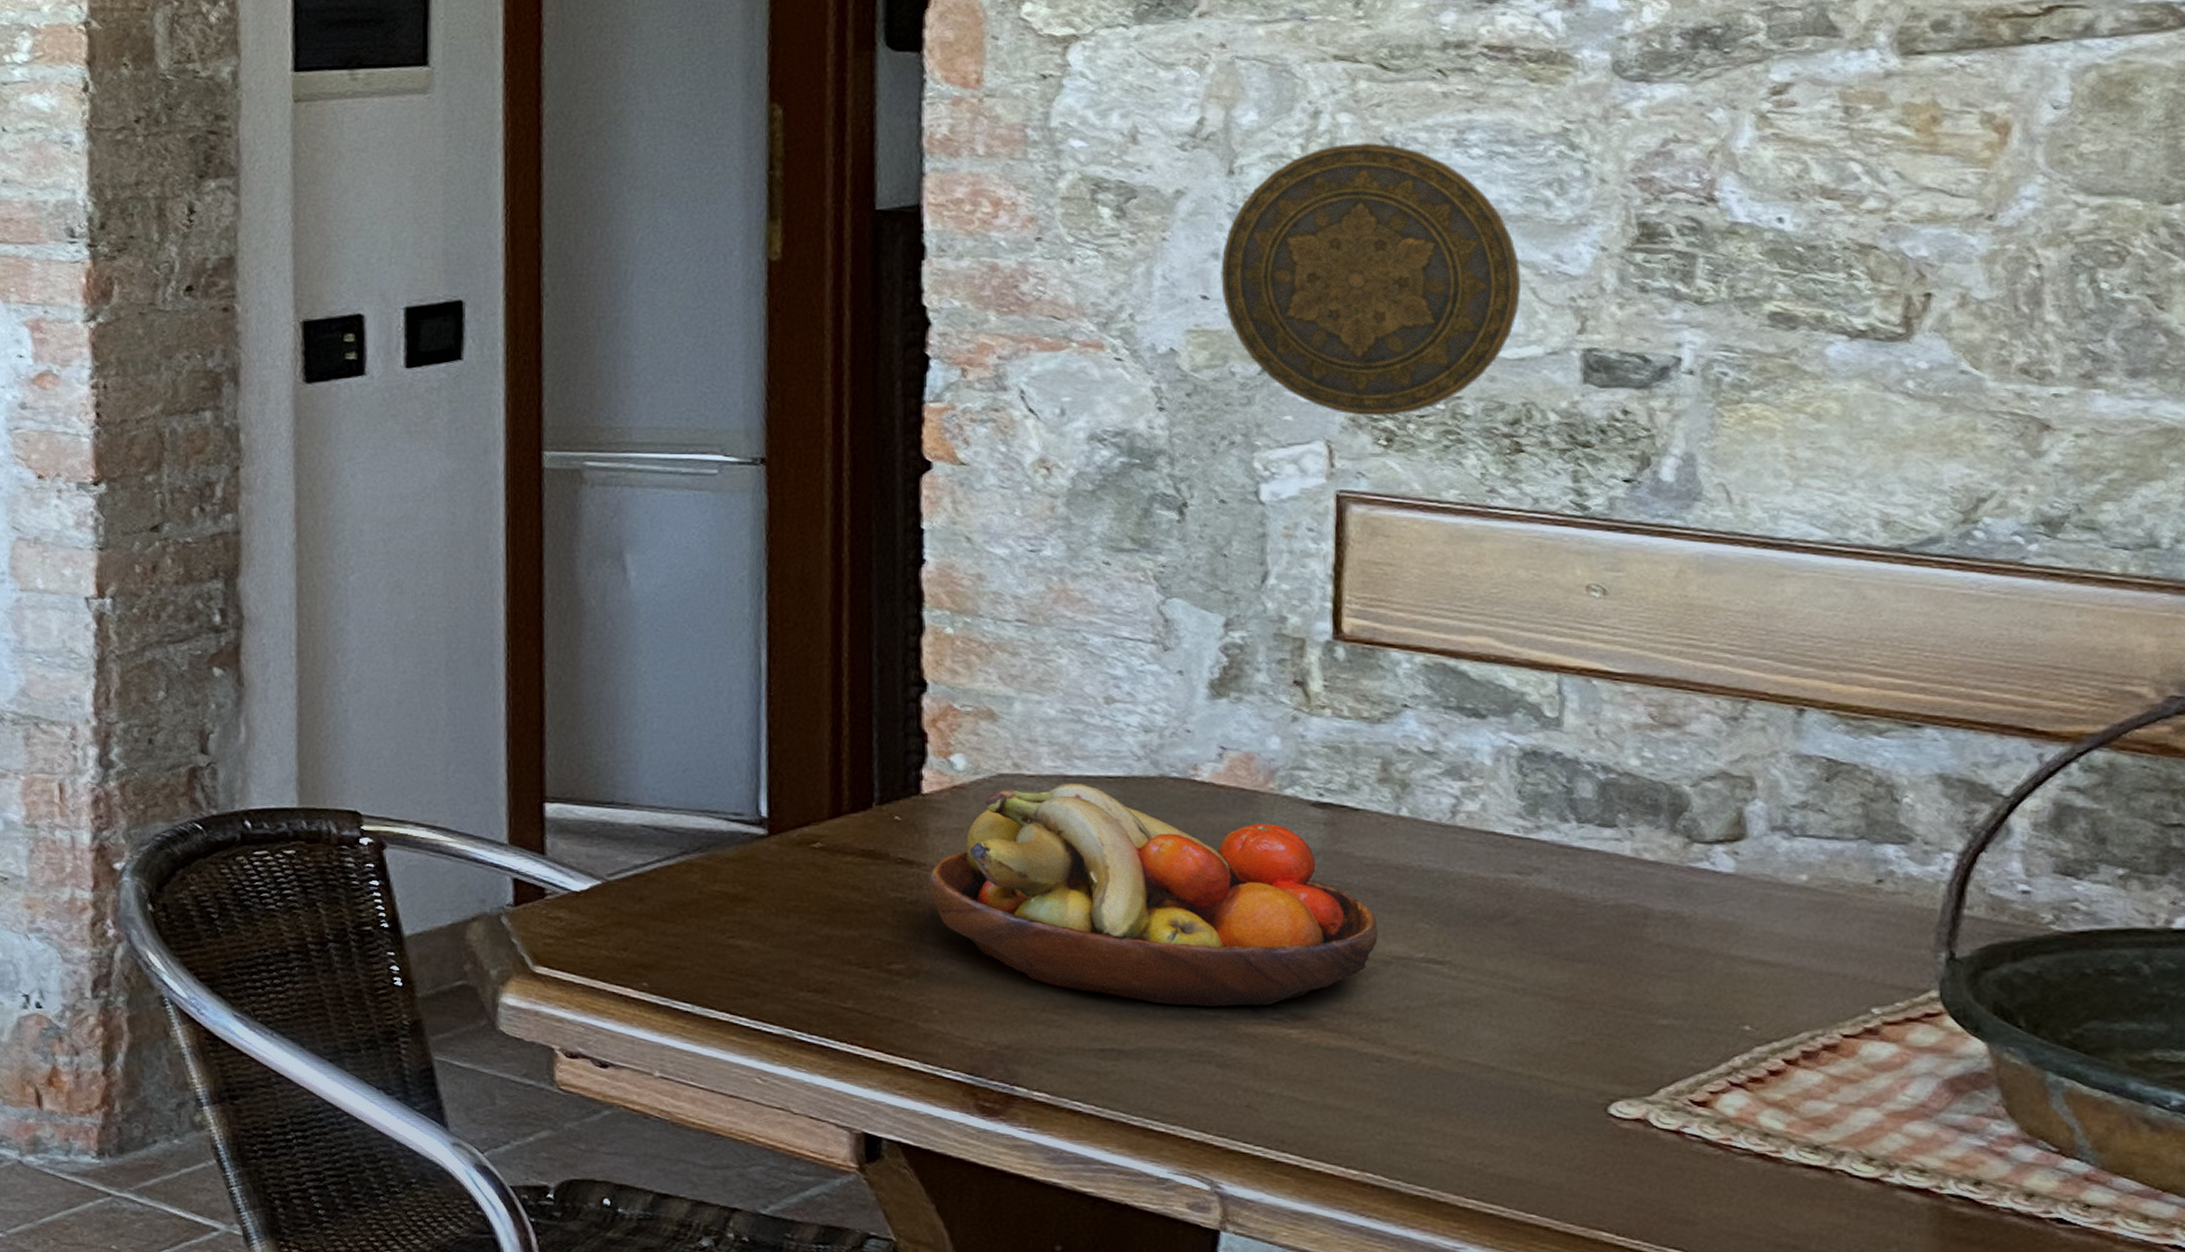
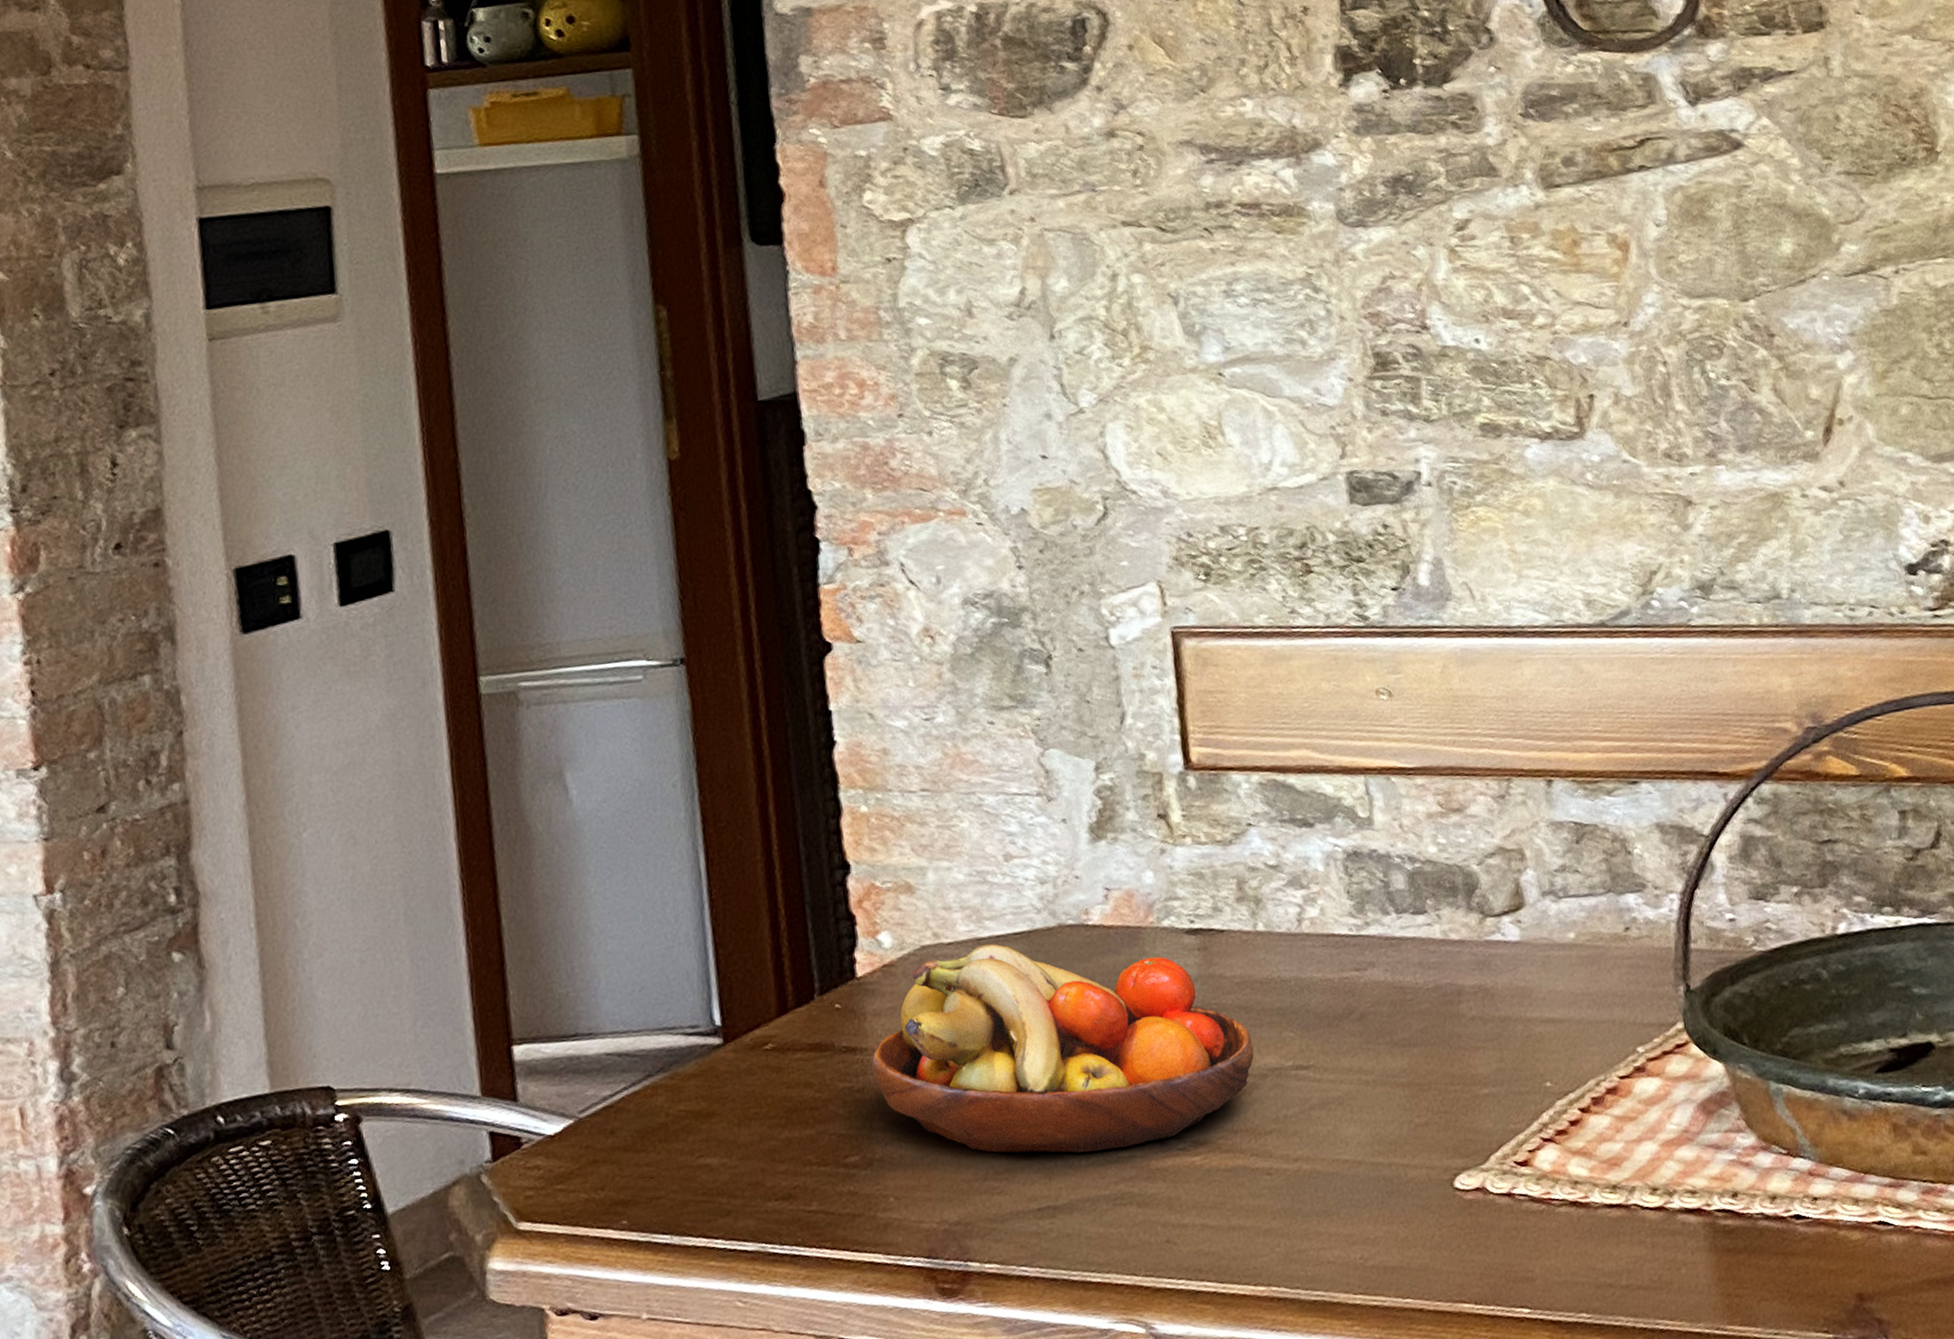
decorative plate: present [1221,142,1522,416] -> none [1053,299,1293,555]

